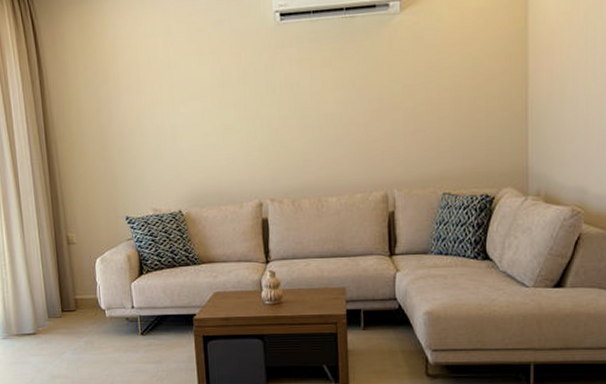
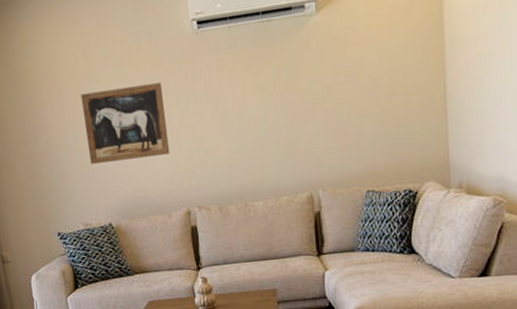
wall art: none [158,72,245,149] -> present [80,82,170,164]

